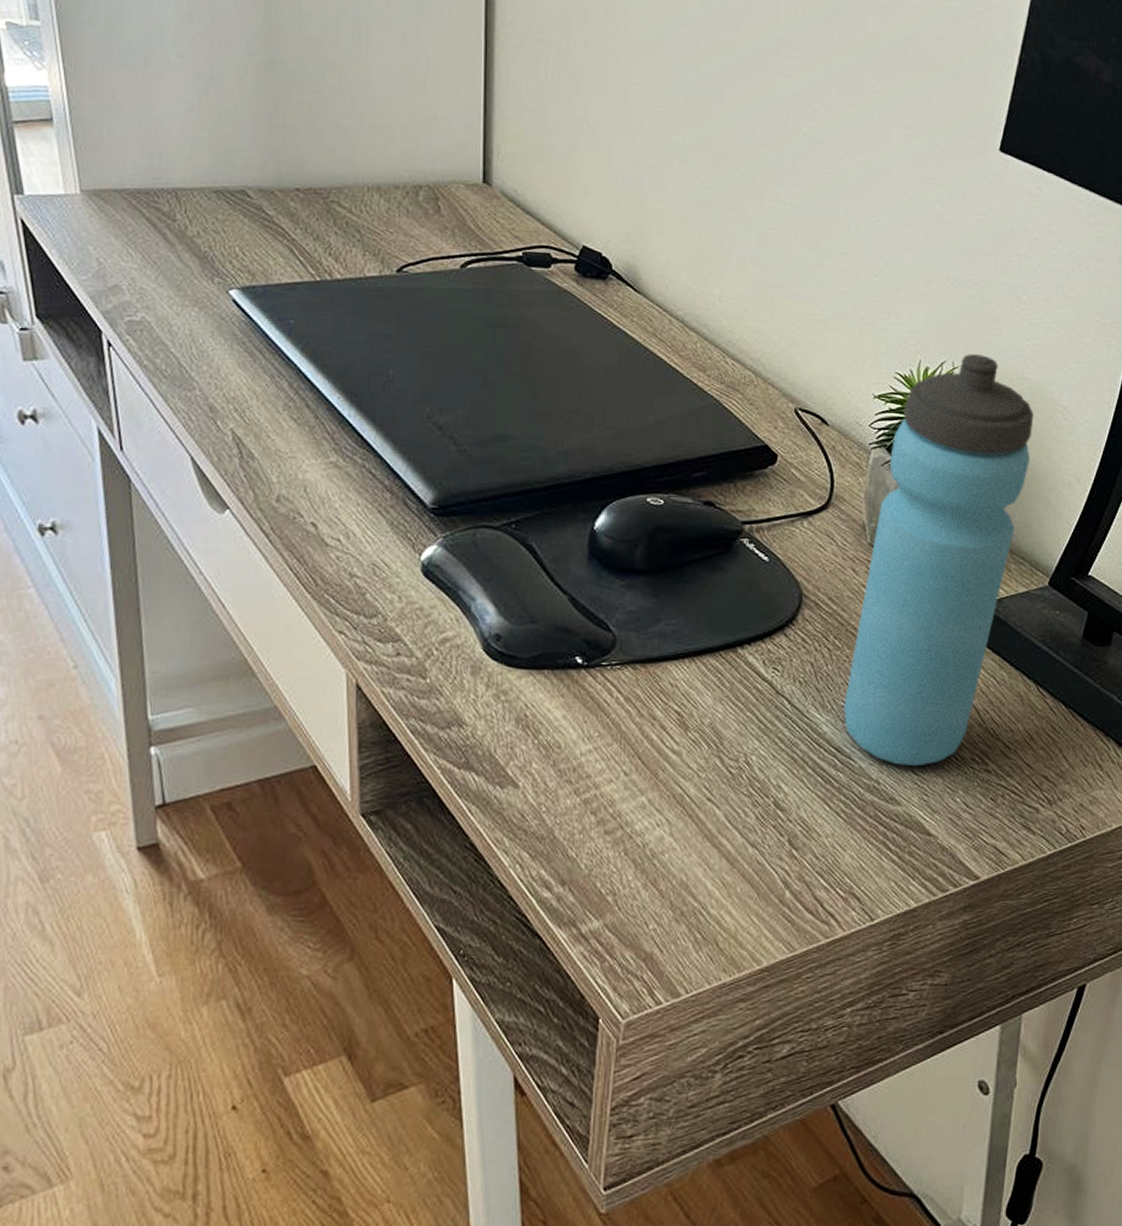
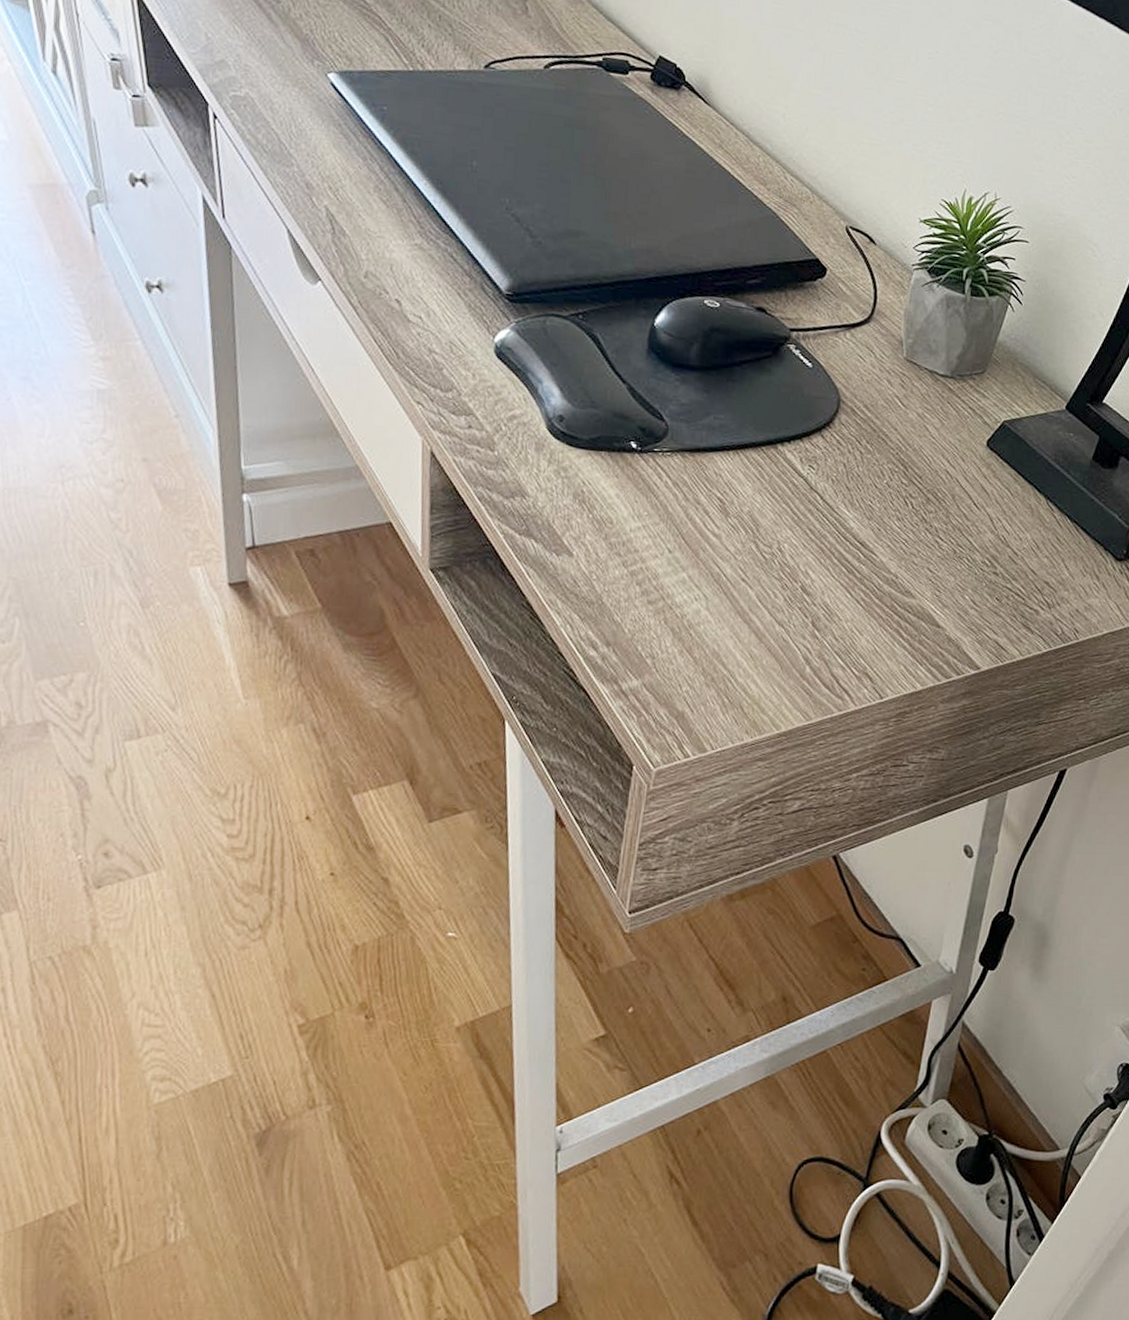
water bottle: present [844,354,1034,767] -> none [870,187,1066,565]

